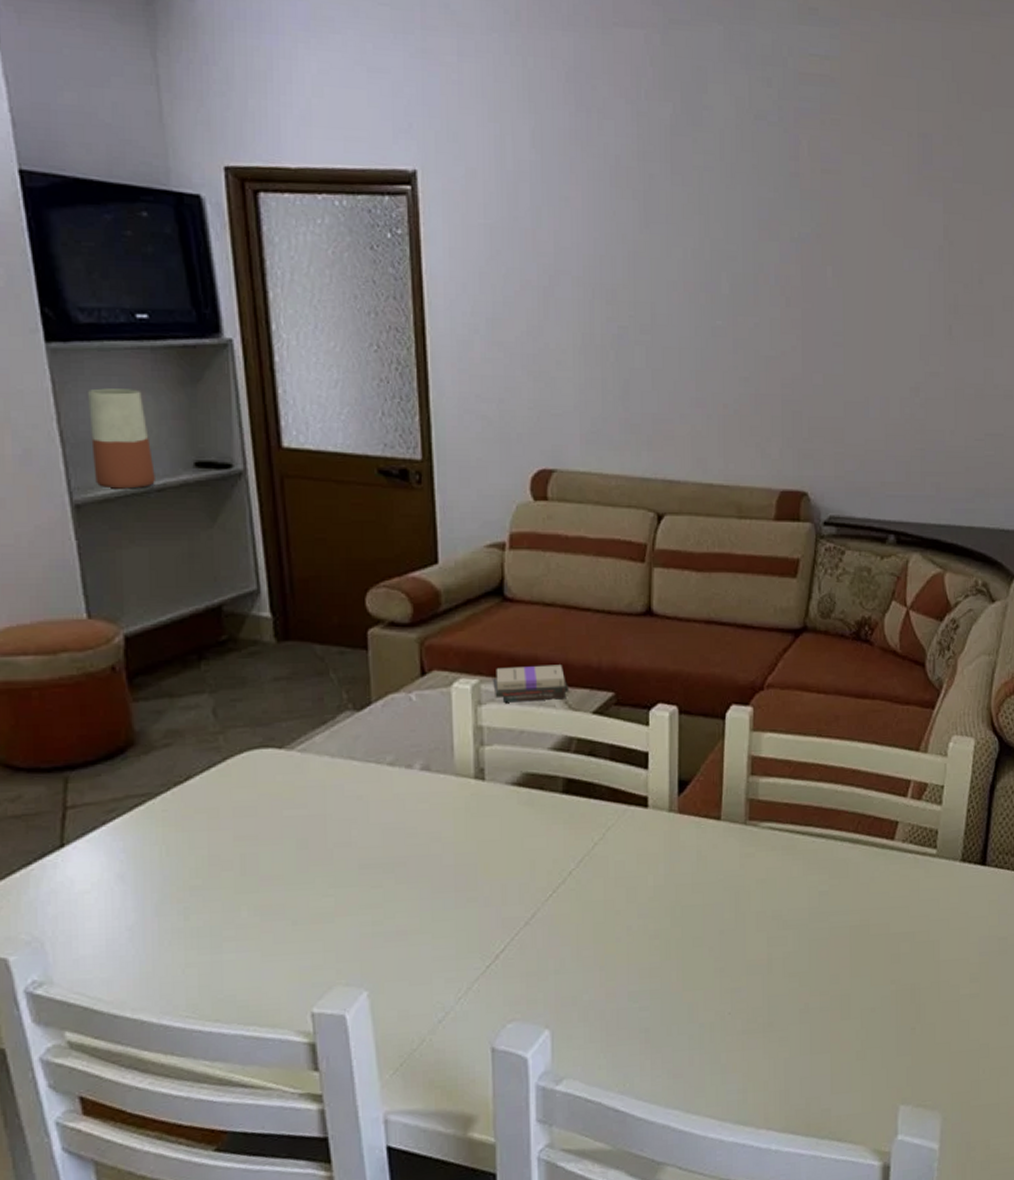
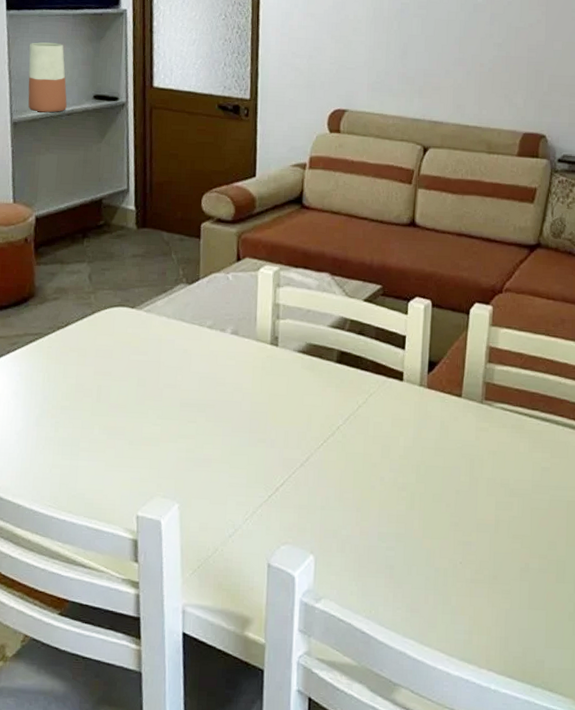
books: present [492,665,569,703] -> none [288,259,347,288]

